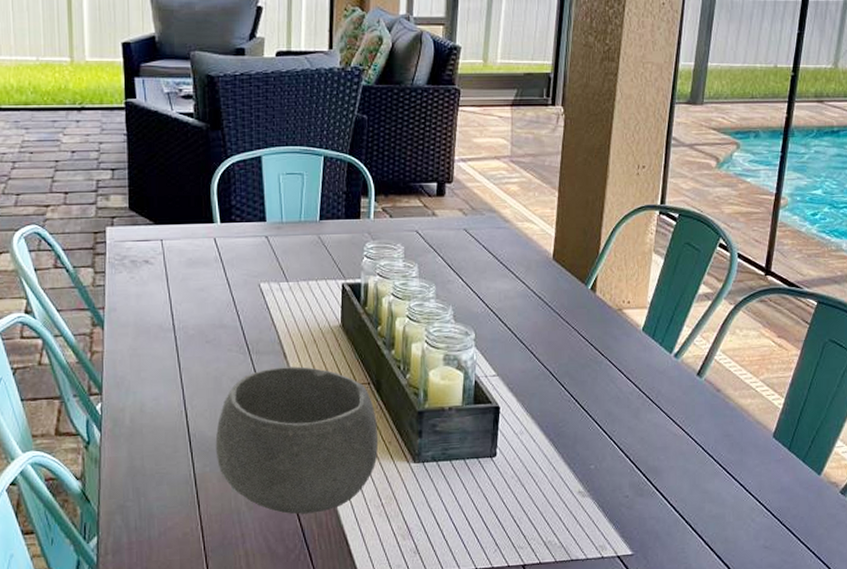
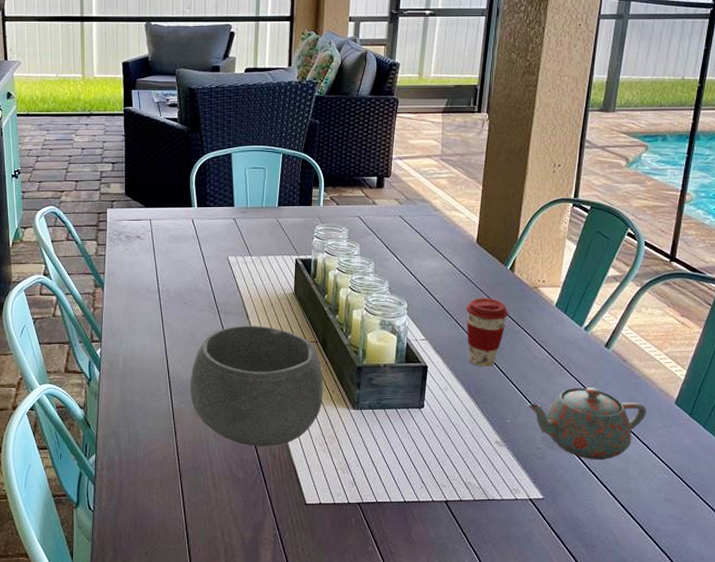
coffee cup: none [542,323,590,405] -> present [465,297,508,367]
teapot: none [612,423,743,507] -> present [527,387,647,461]

